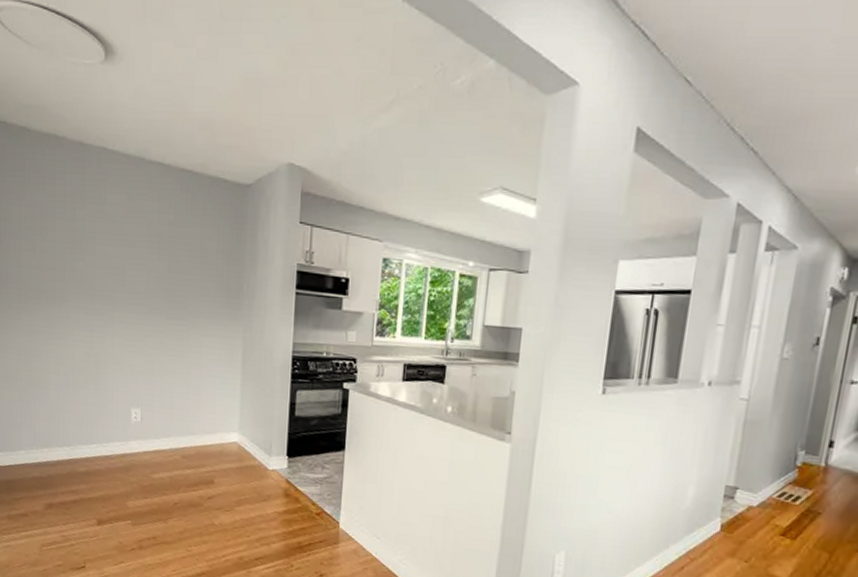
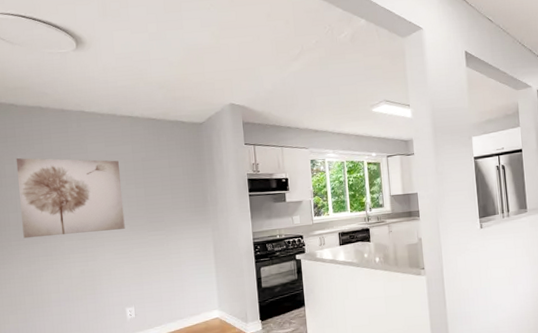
wall art: none [23,199,142,310] -> present [16,158,125,239]

